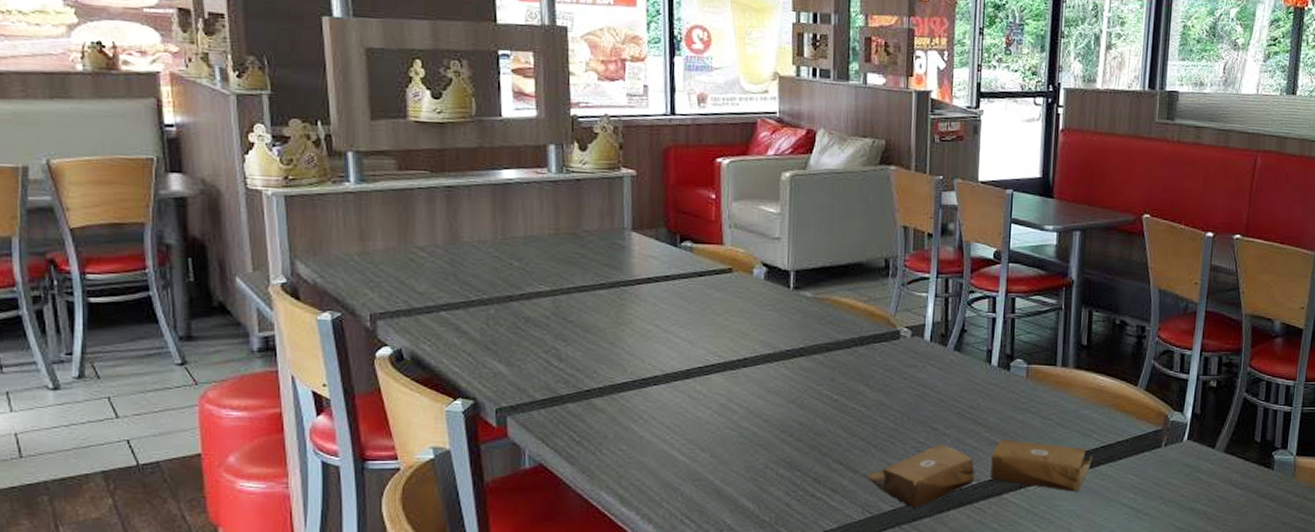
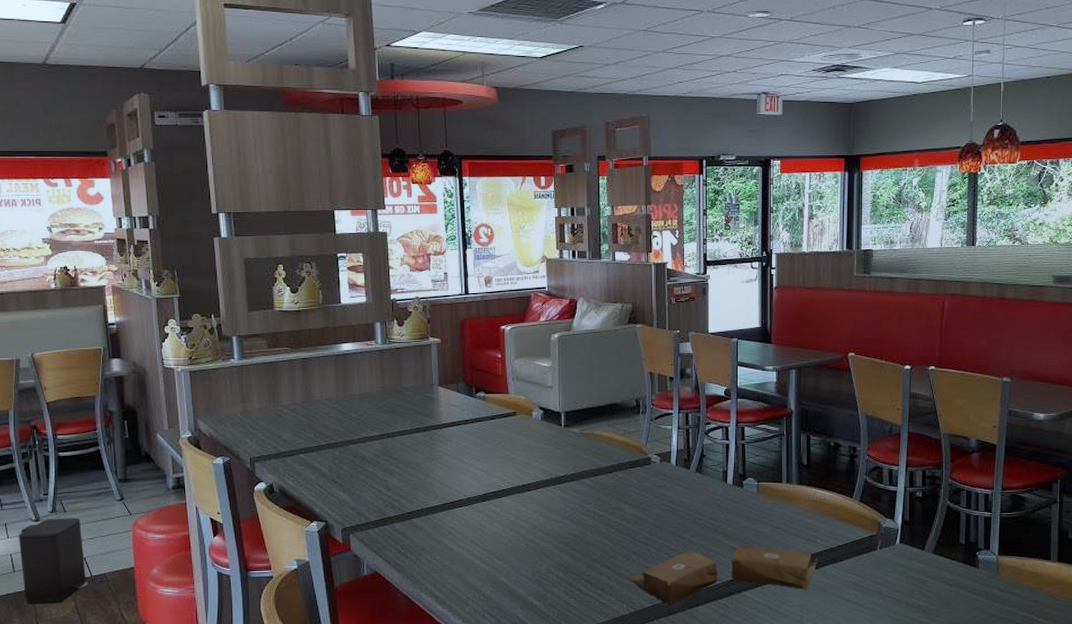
pedal bin: none [26,386,134,502] -> present [18,518,88,605]

